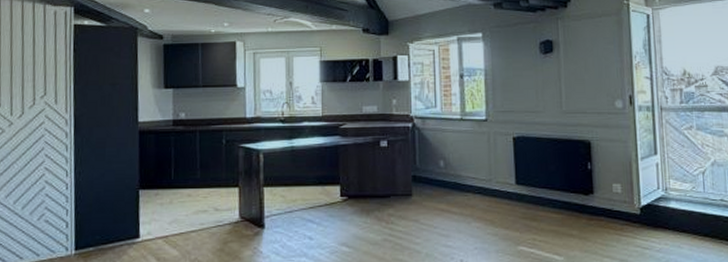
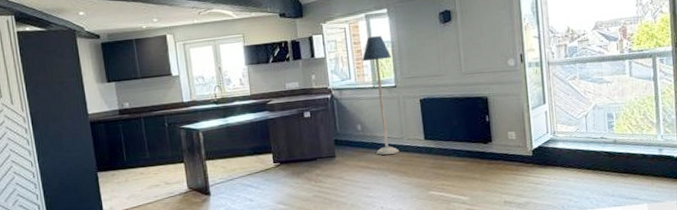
floor lamp: none [451,62,486,199] -> present [362,36,399,156]

